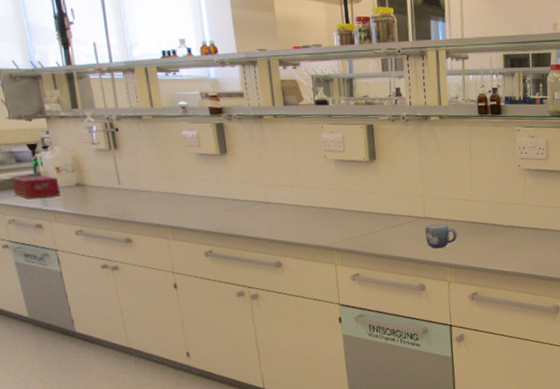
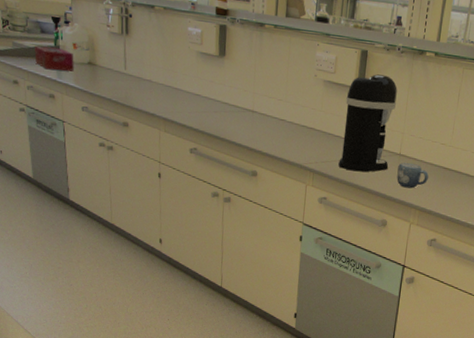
coffee maker: none [360,145,416,243] -> present [338,74,398,173]

